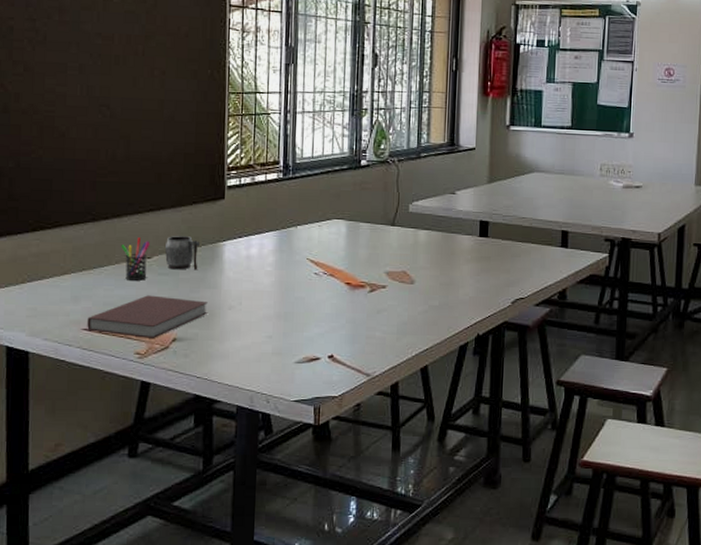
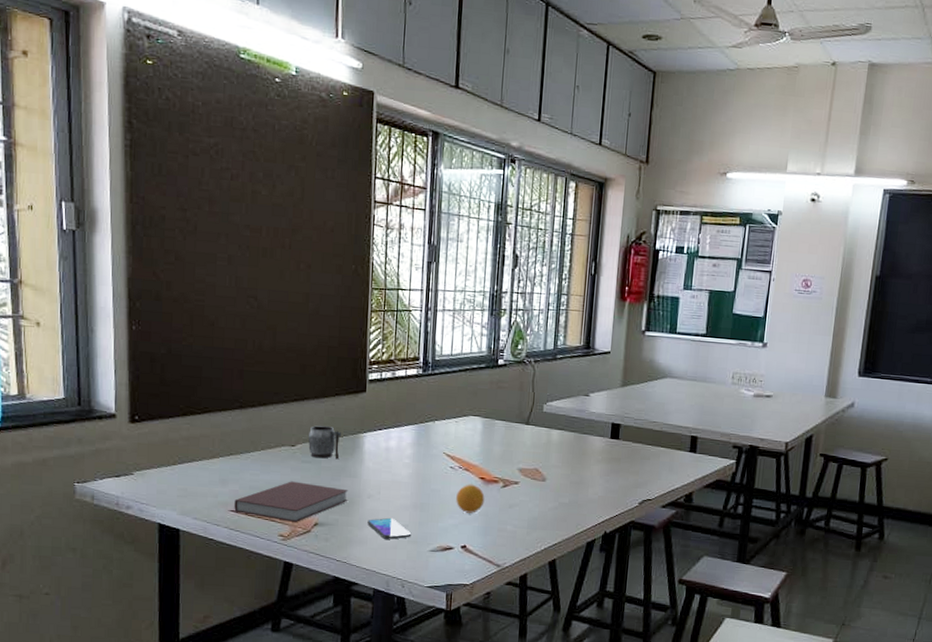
pen holder: present [121,237,150,281] -> none [267,426,294,467]
smartphone: none [229,329,276,352] -> present [367,517,412,540]
fruit: none [321,290,352,321] -> present [456,484,485,513]

